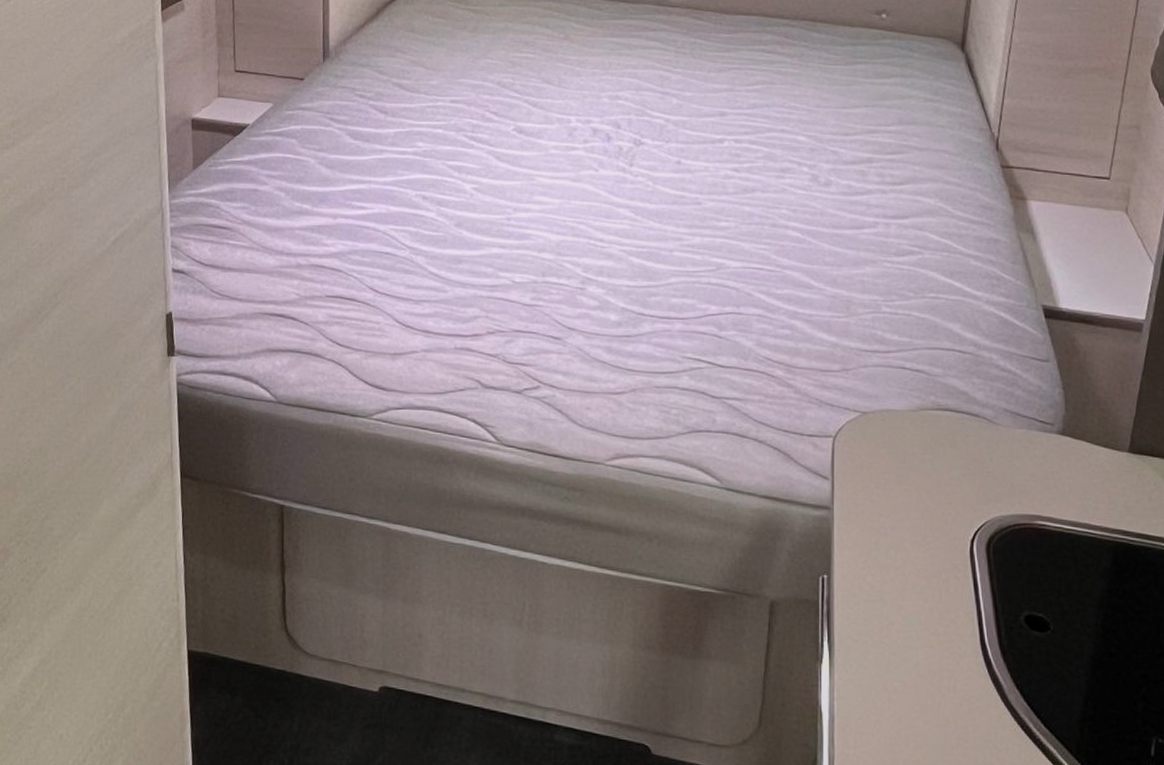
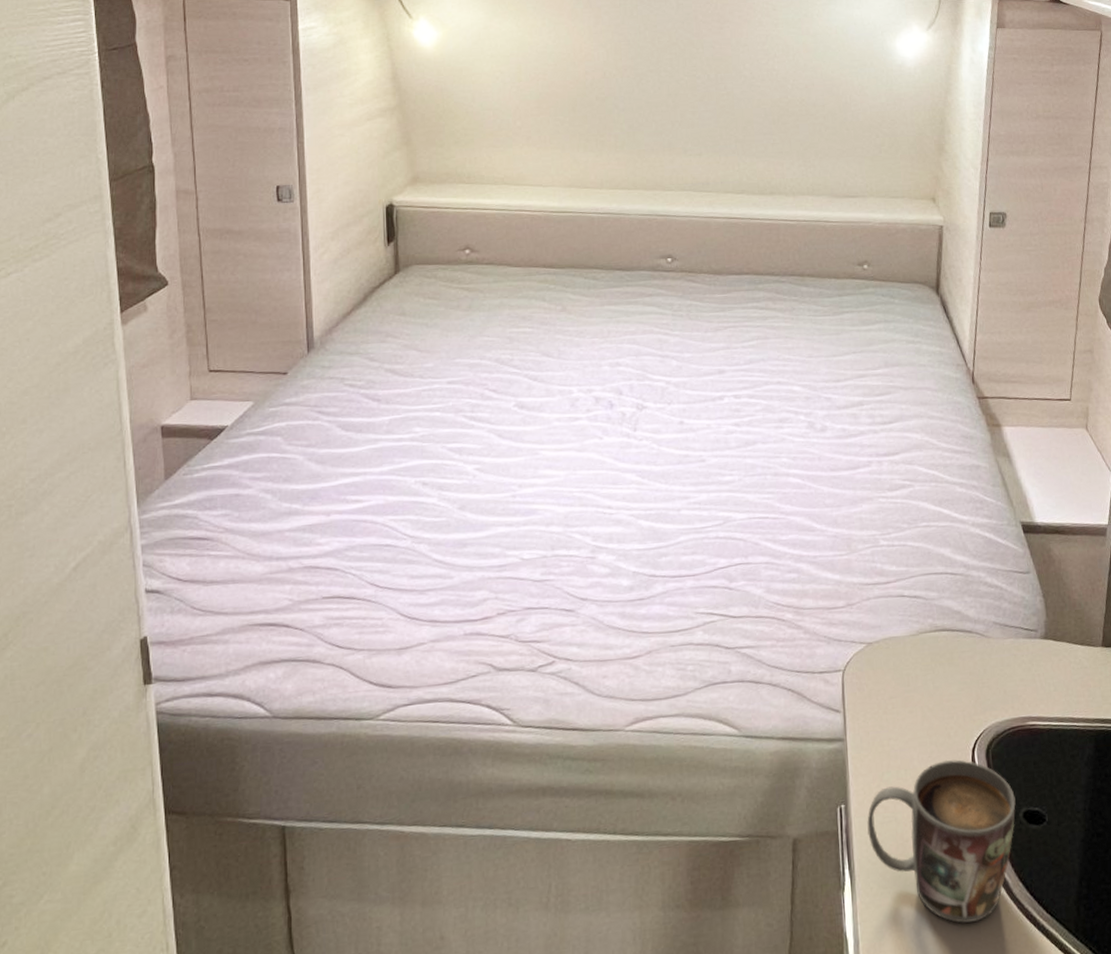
mug: none [850,546,1017,721] -> present [867,759,1016,923]

